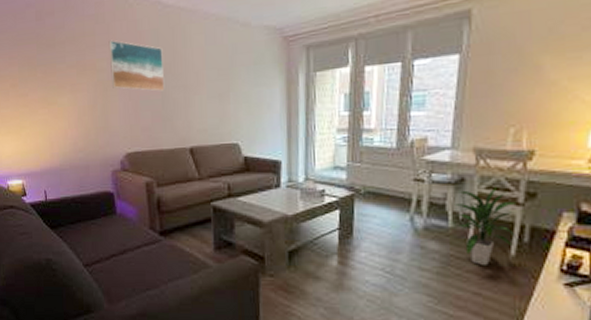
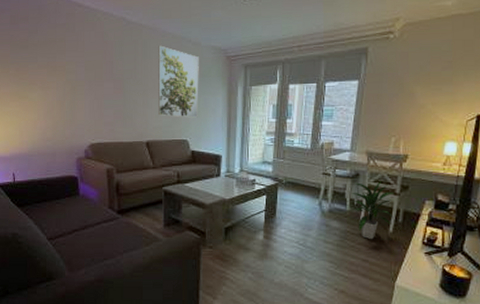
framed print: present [108,40,165,92] -> none [78,46,127,93]
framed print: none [200,30,251,117] -> present [158,45,199,118]

